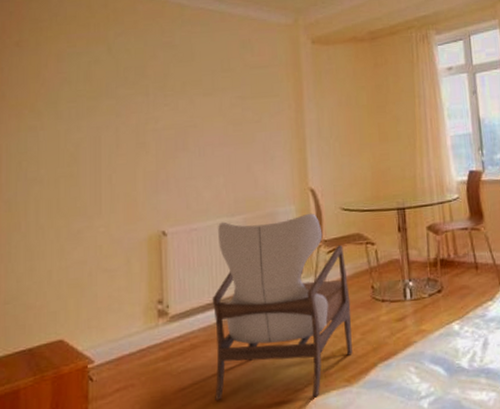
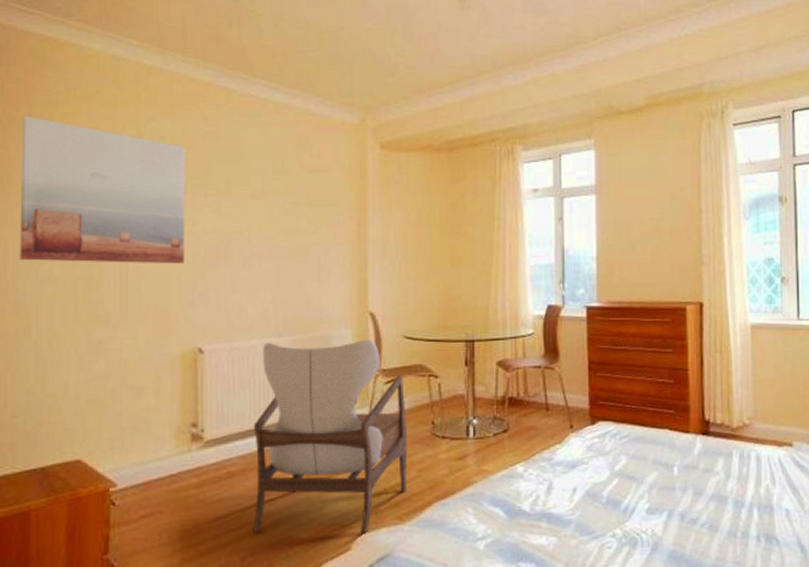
wall art: none [11,41,149,164] -> present [19,116,186,264]

